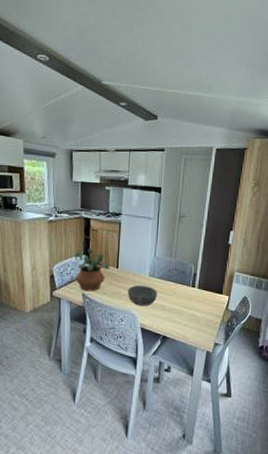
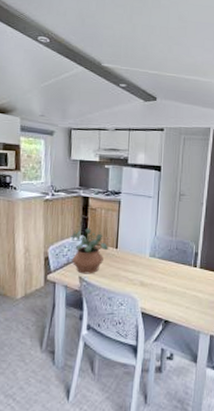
bowl: present [127,285,157,306] -> none [127,266,158,288]

